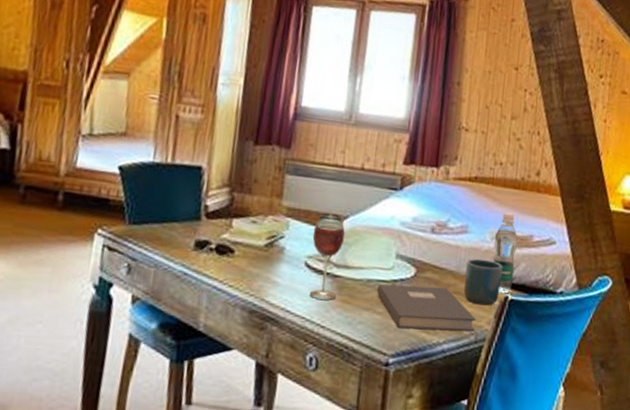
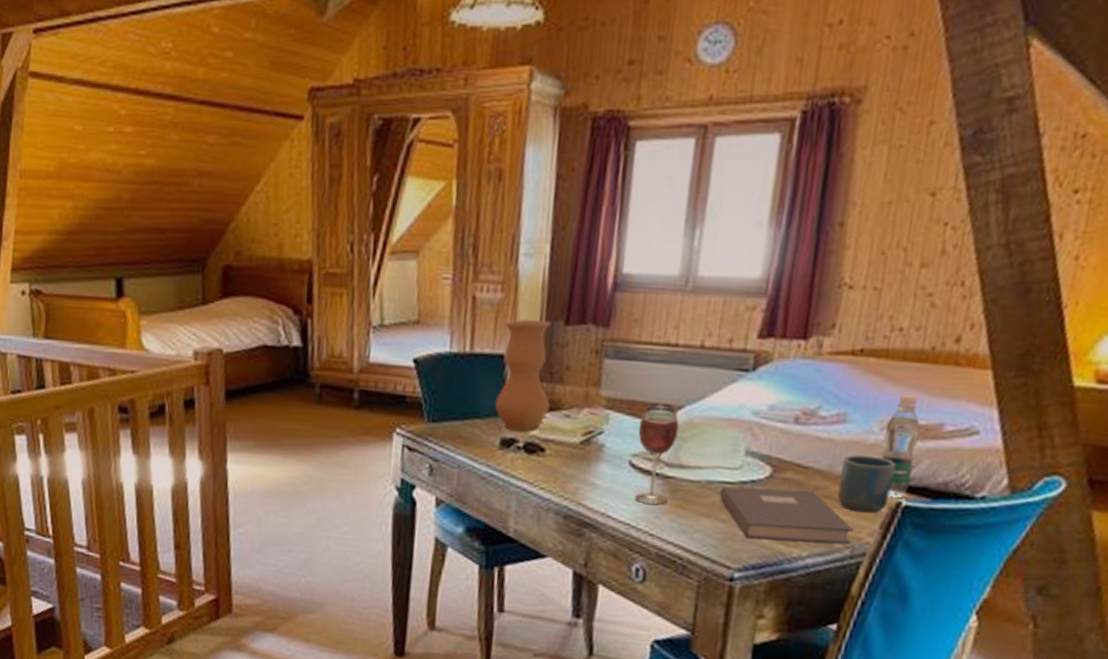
vase: none [191,137,243,235] -> present [494,319,552,432]

